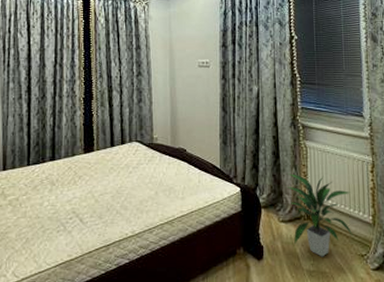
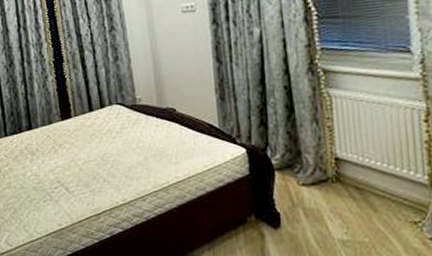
indoor plant: present [287,173,353,257] -> none [306,129,402,225]

